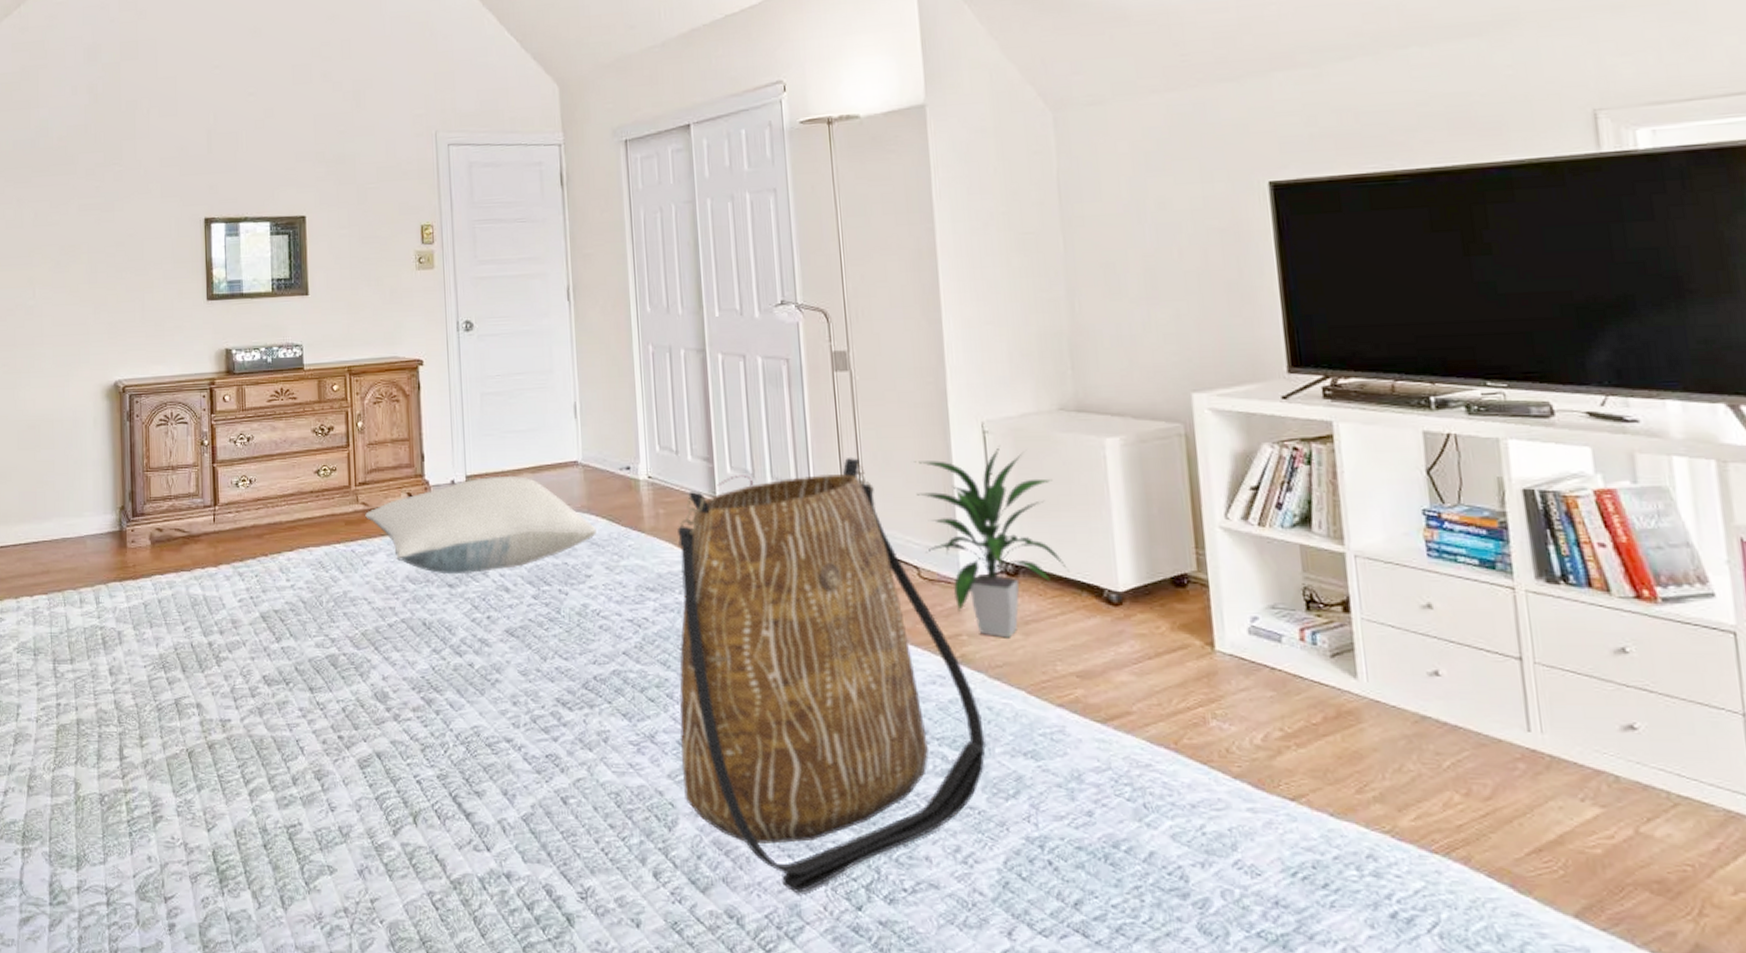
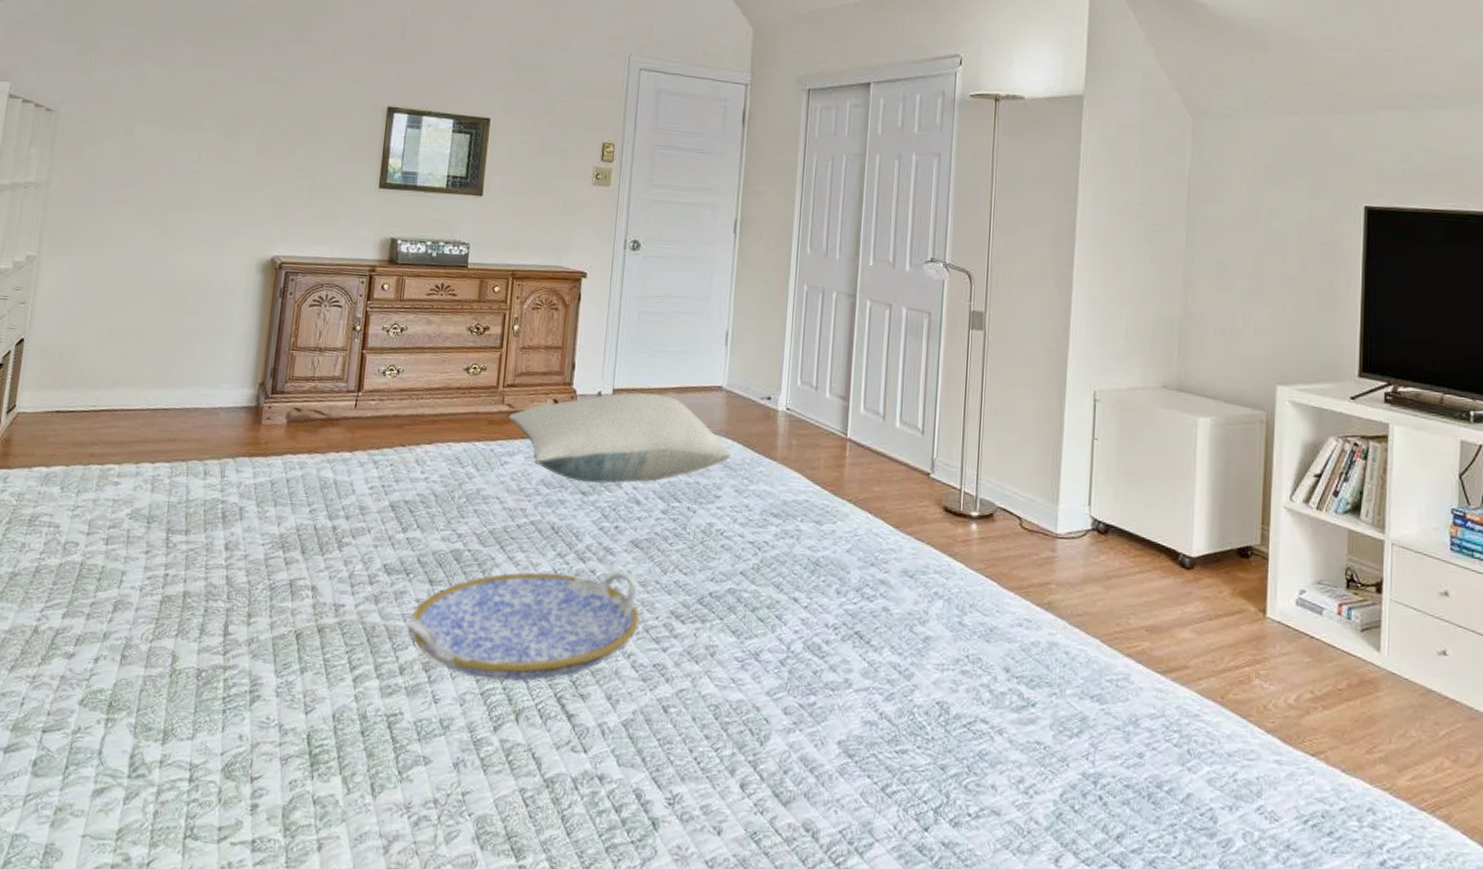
serving tray: none [293,662,526,784] -> present [407,570,640,681]
tote bag: present [678,456,986,893] -> none [780,409,1059,812]
indoor plant: present [913,445,1070,638] -> none [1028,414,1152,590]

